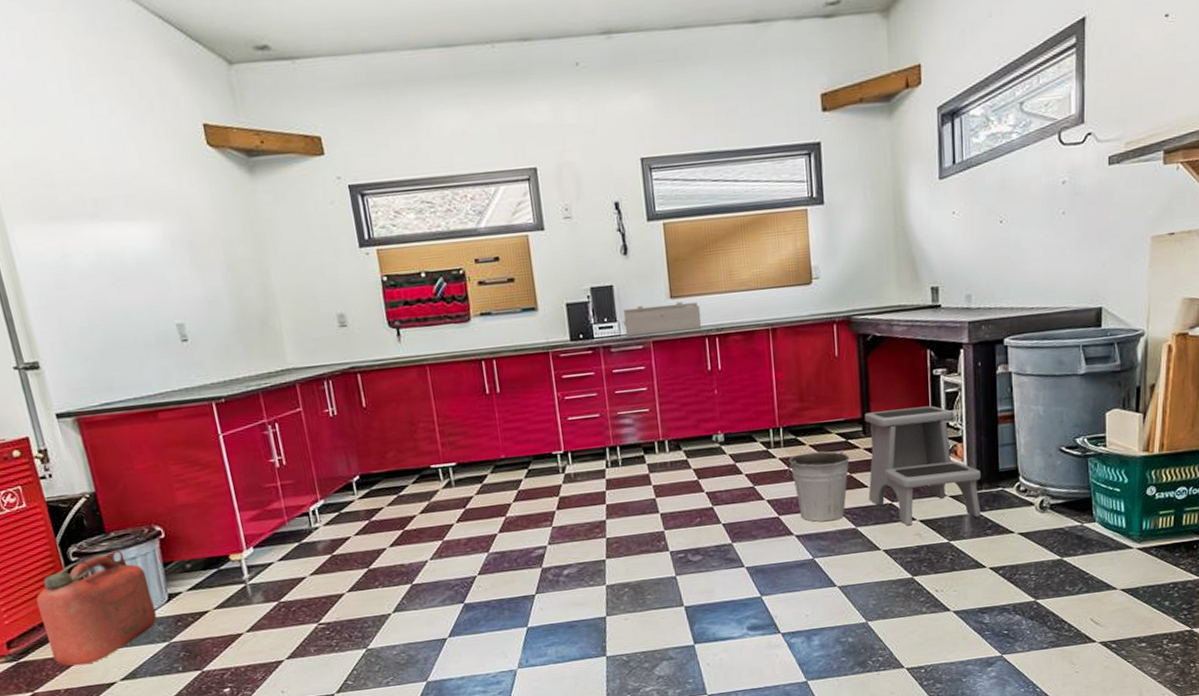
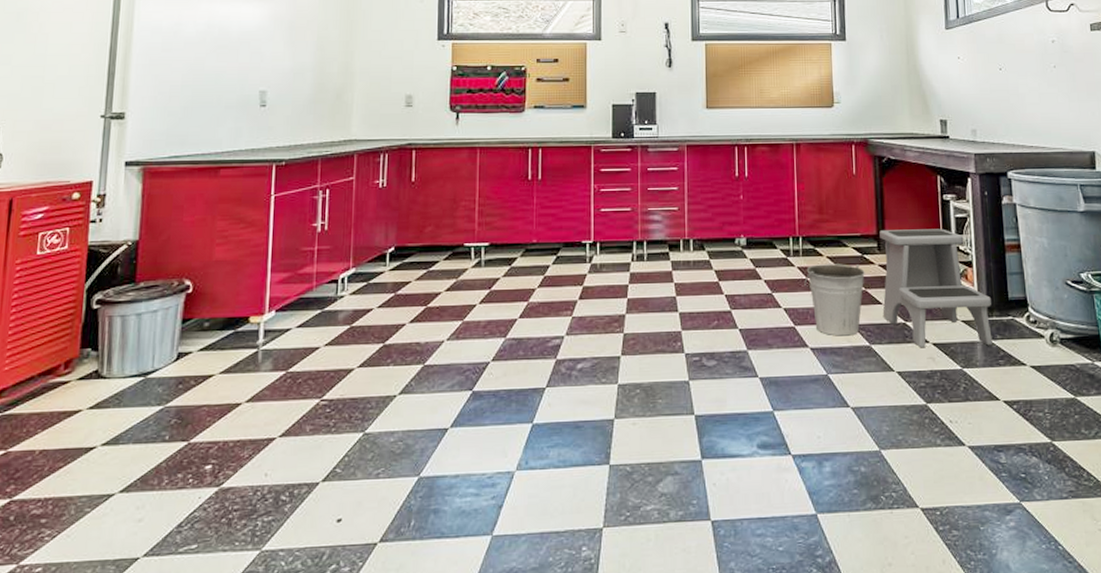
fuel can: present [36,550,157,667] -> none [40,301,162,425]
tool box: present [622,301,702,337] -> none [661,112,733,140]

